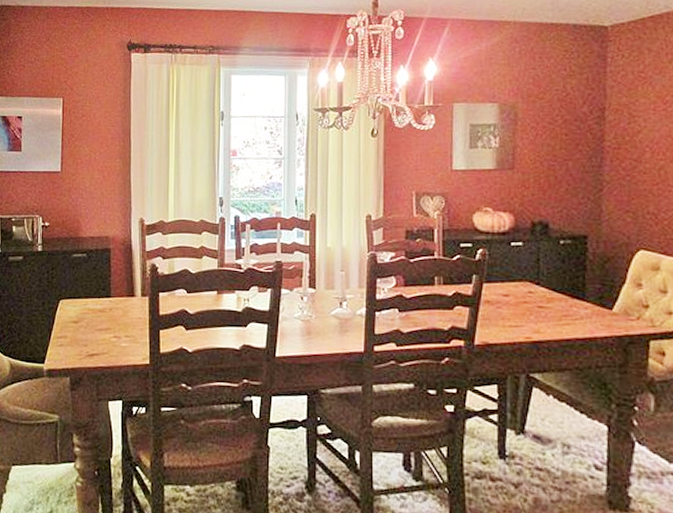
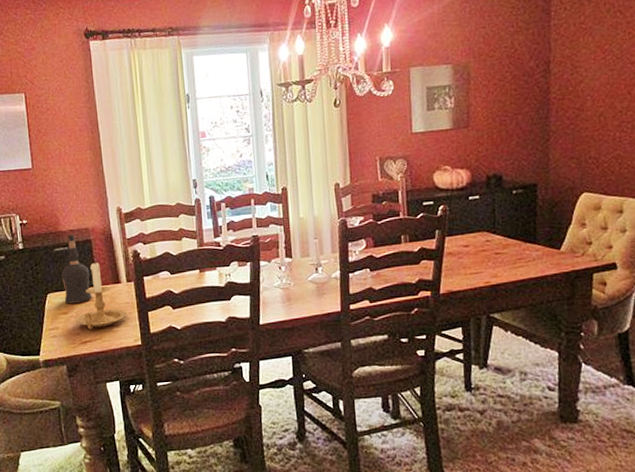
liquor bottle: none [76,240,105,313] -> present [61,233,92,304]
candle holder: none [84,271,139,342] -> present [75,261,128,329]

